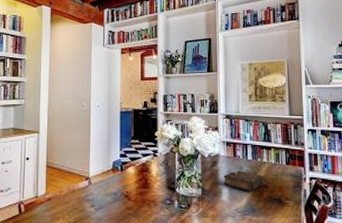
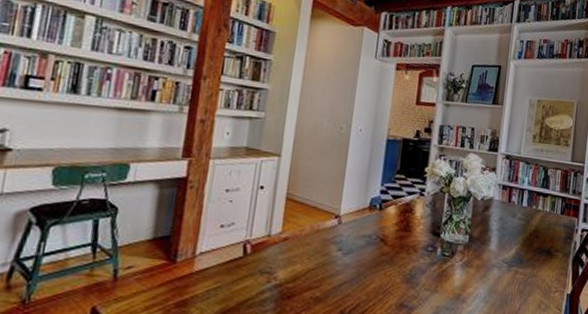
book: present [223,170,266,191] -> none [494,217,538,241]

